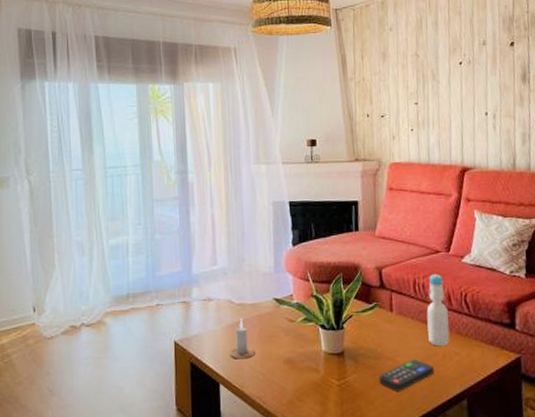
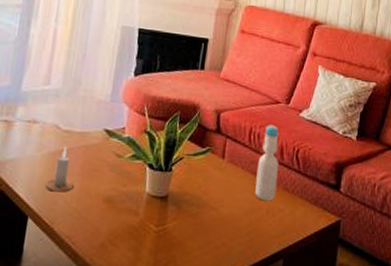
remote control: present [378,359,434,391] -> none [198,211,256,244]

